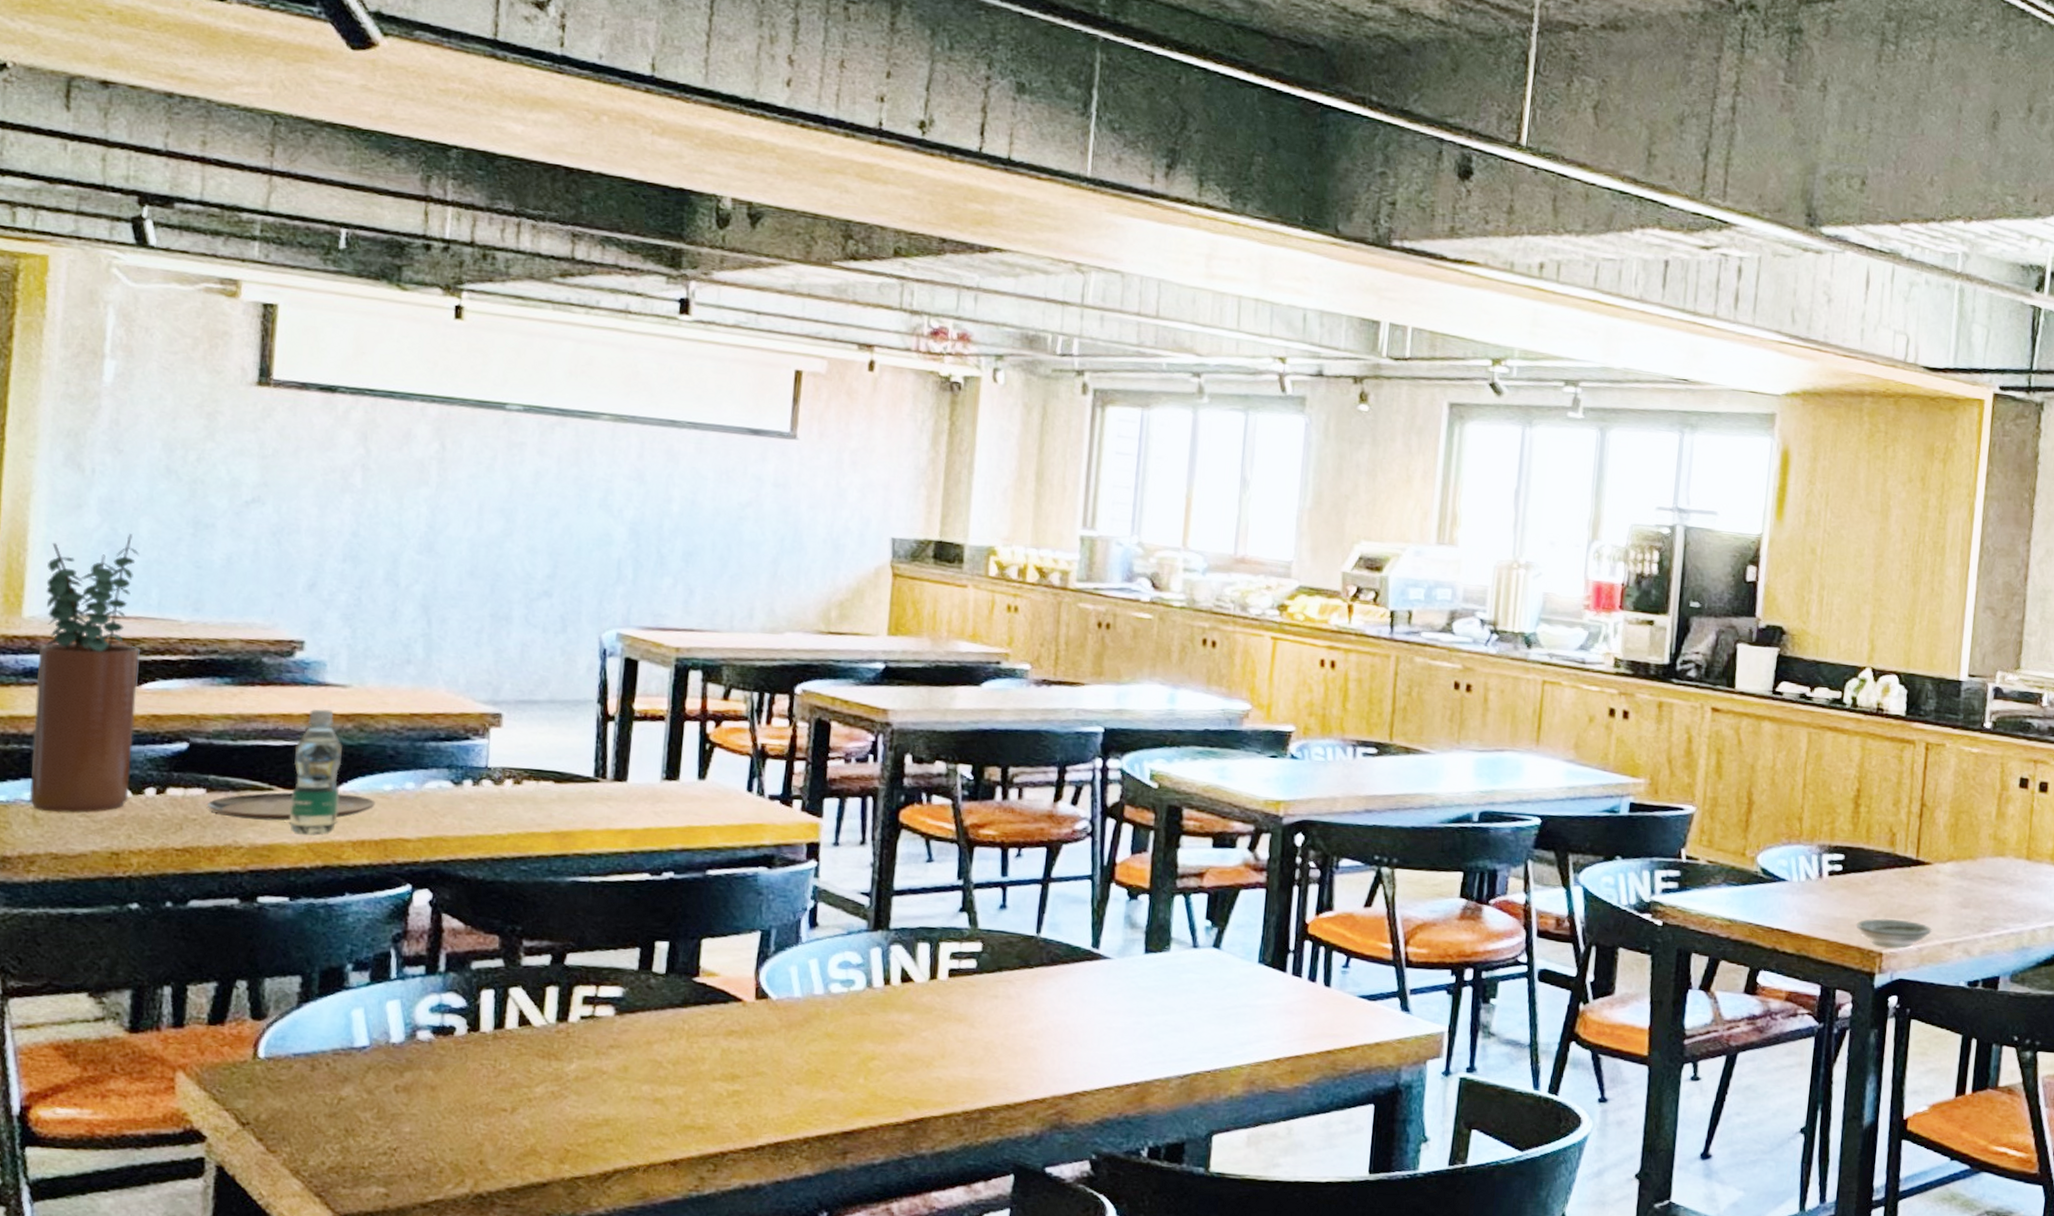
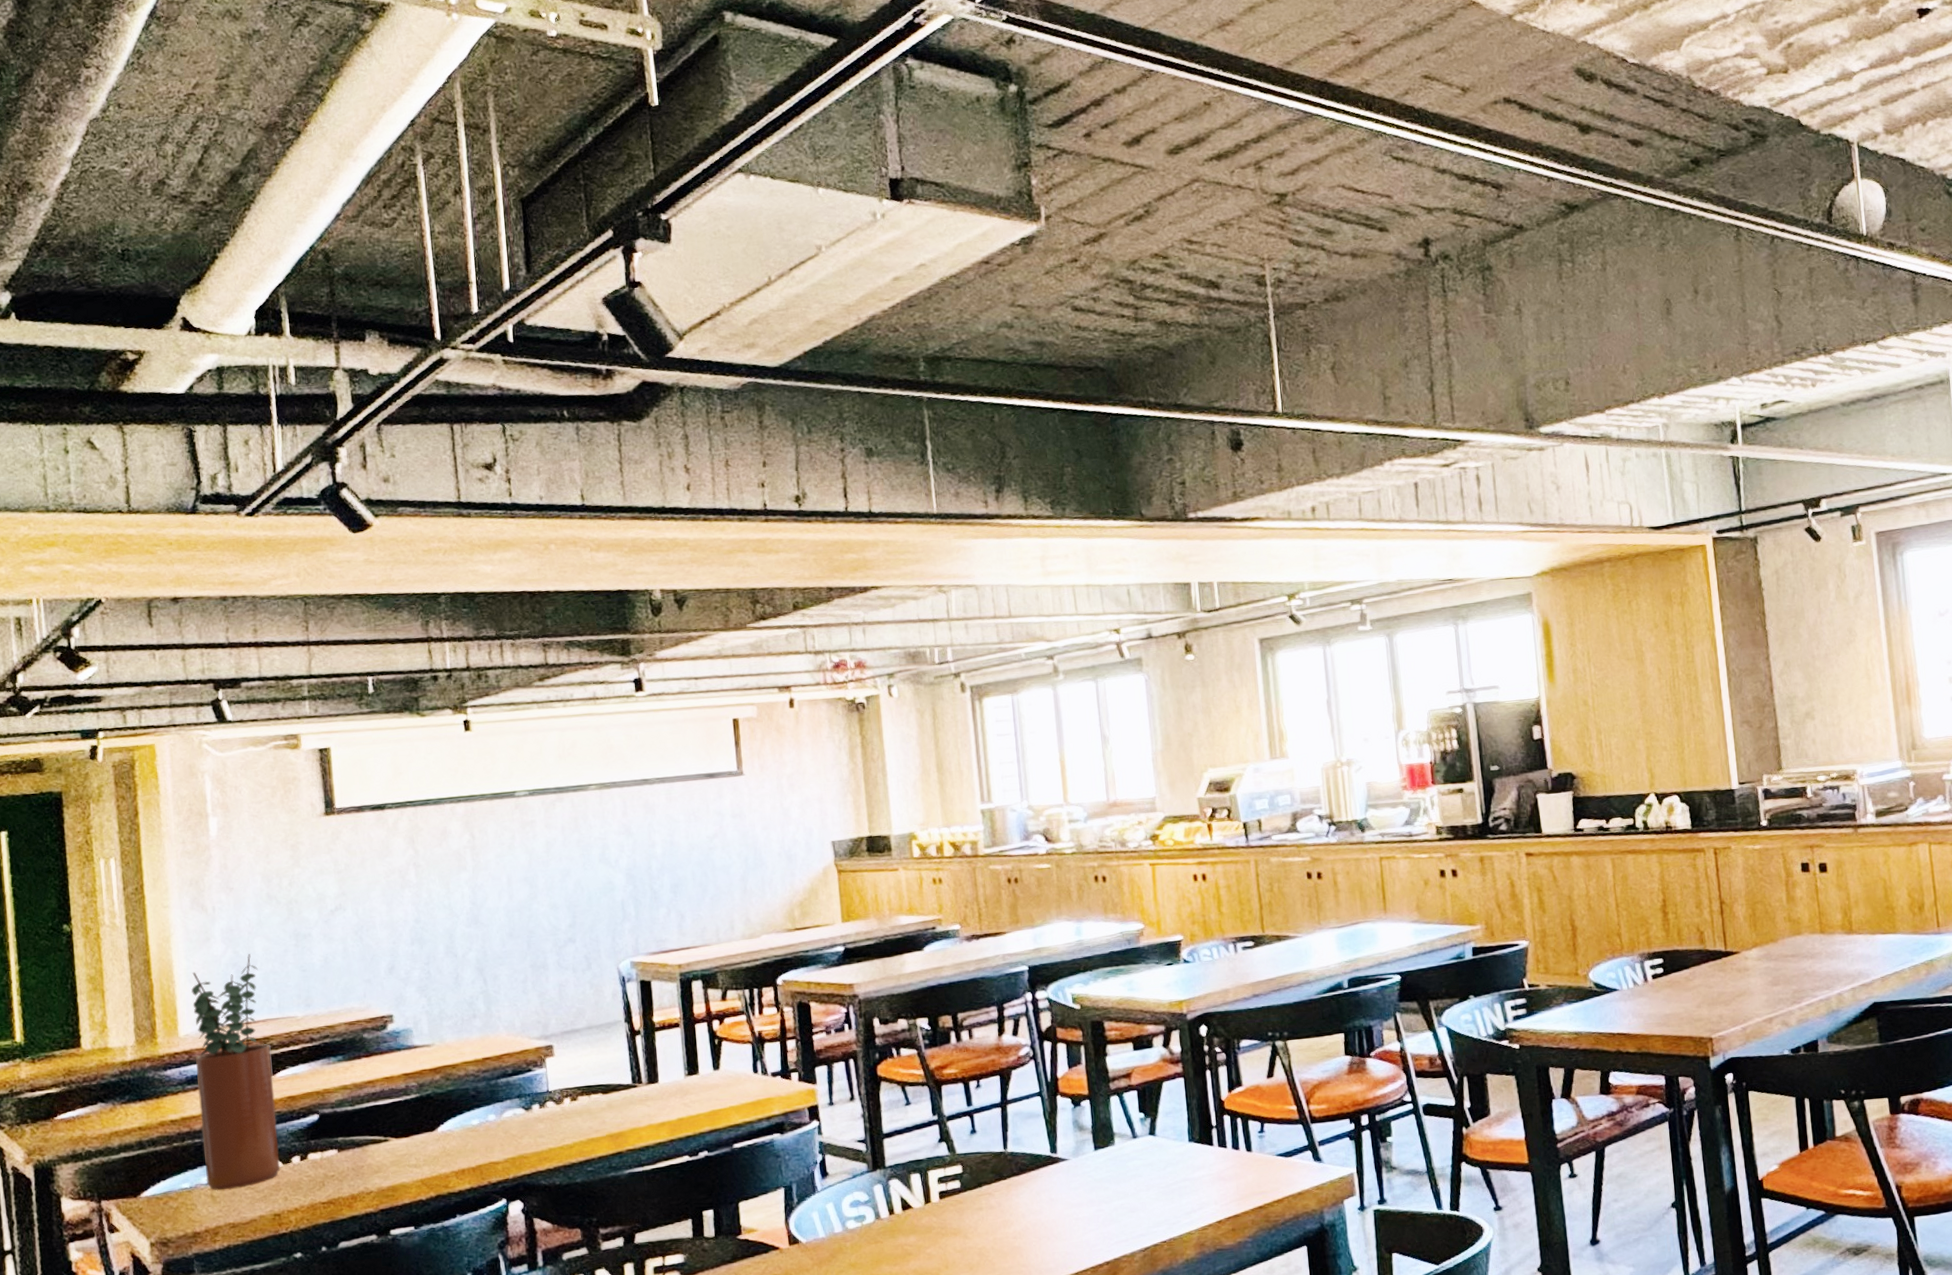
plate: present [207,792,376,821] -> none [341,1133,468,1169]
bottle: present [289,708,342,836] -> none [400,1067,441,1174]
saucer: present [1856,918,1932,949] -> none [1684,1005,1751,1033]

